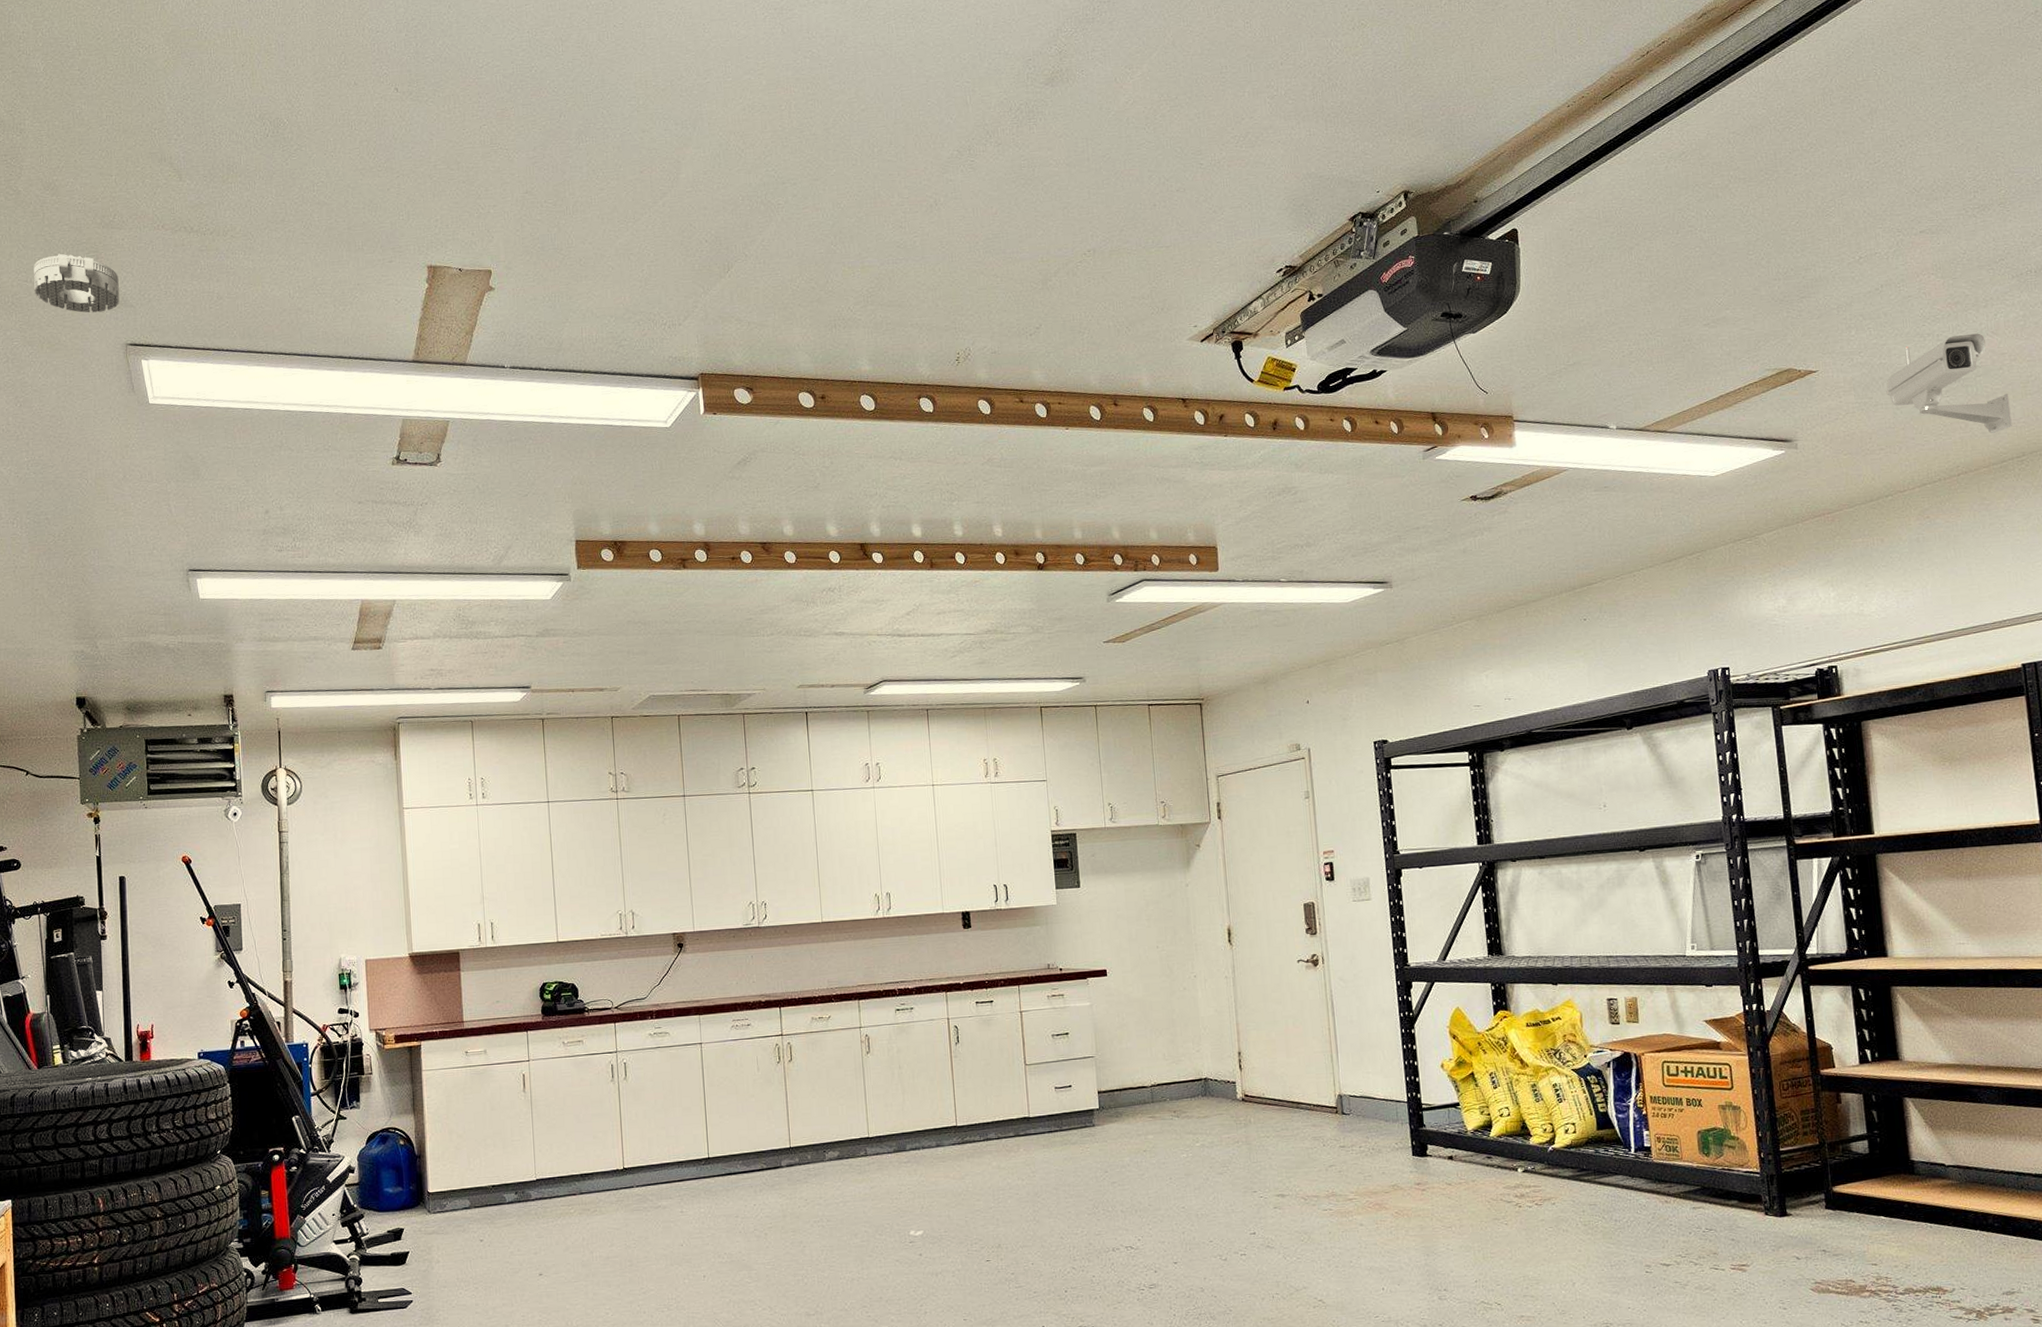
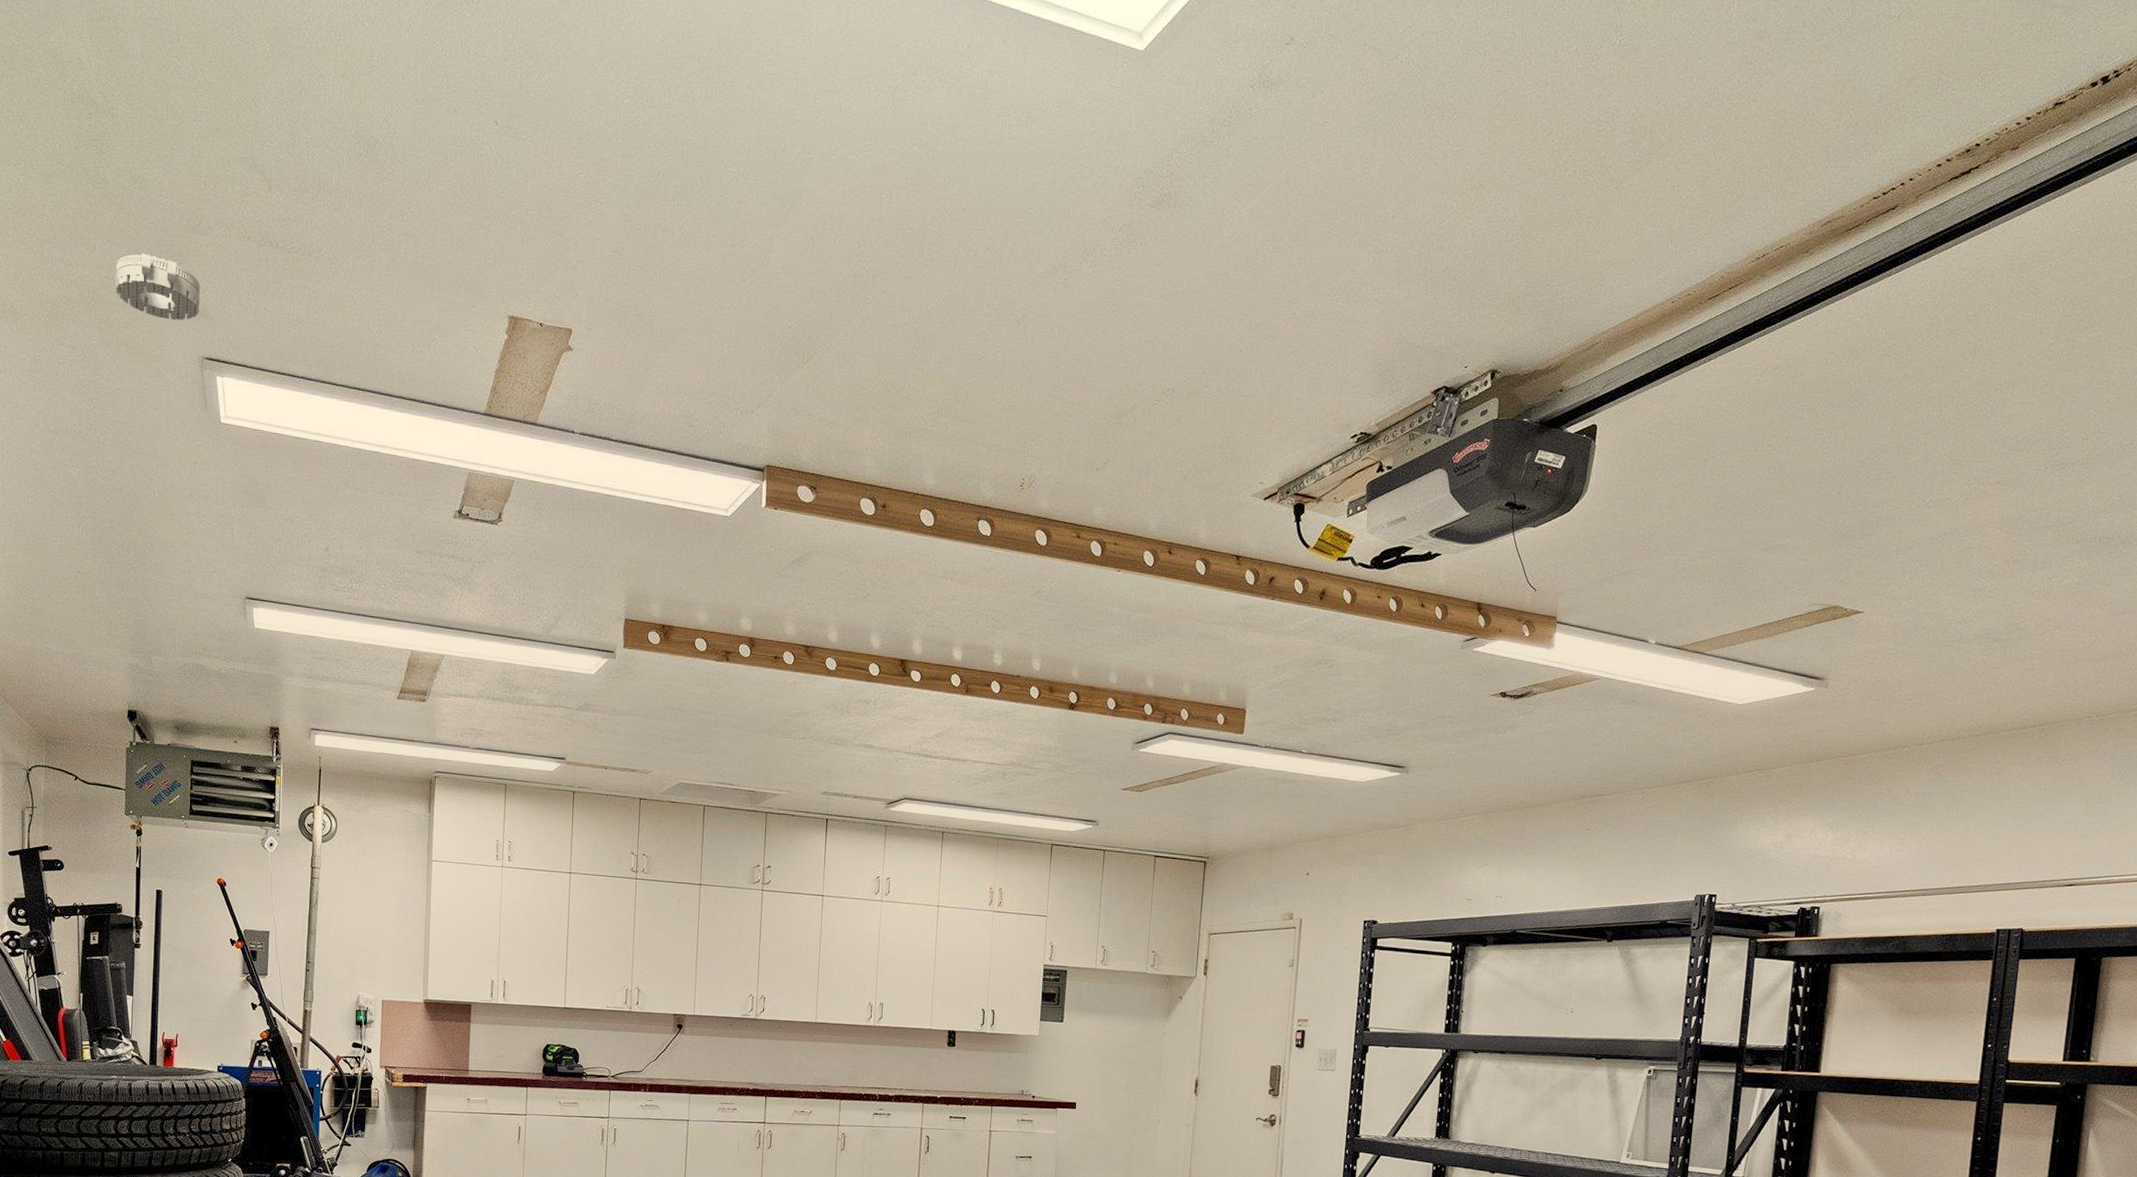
security camera: present [1886,333,2012,433] -> none [1926,594,2045,698]

